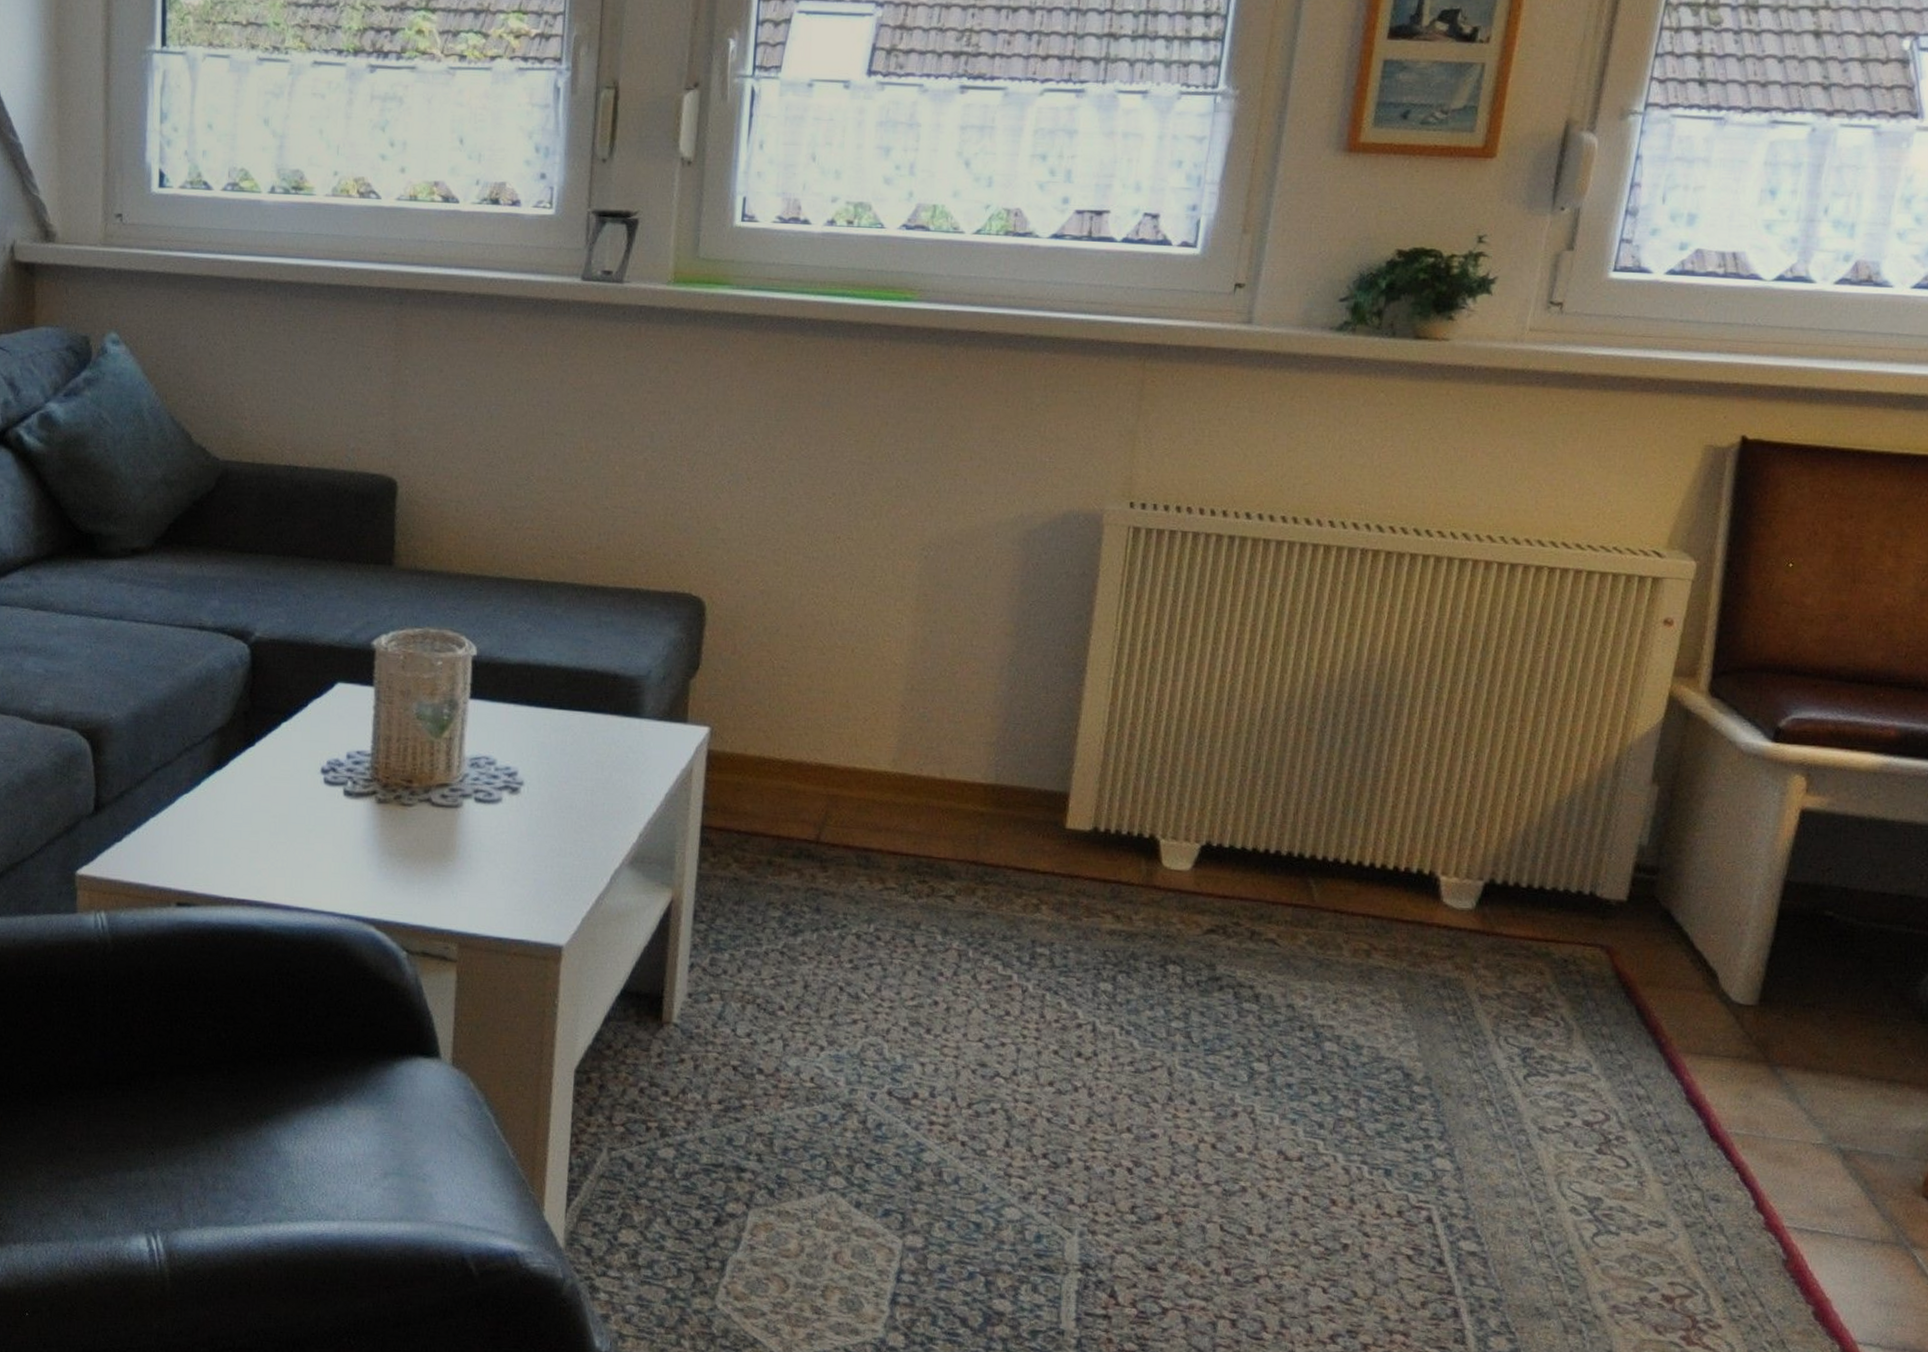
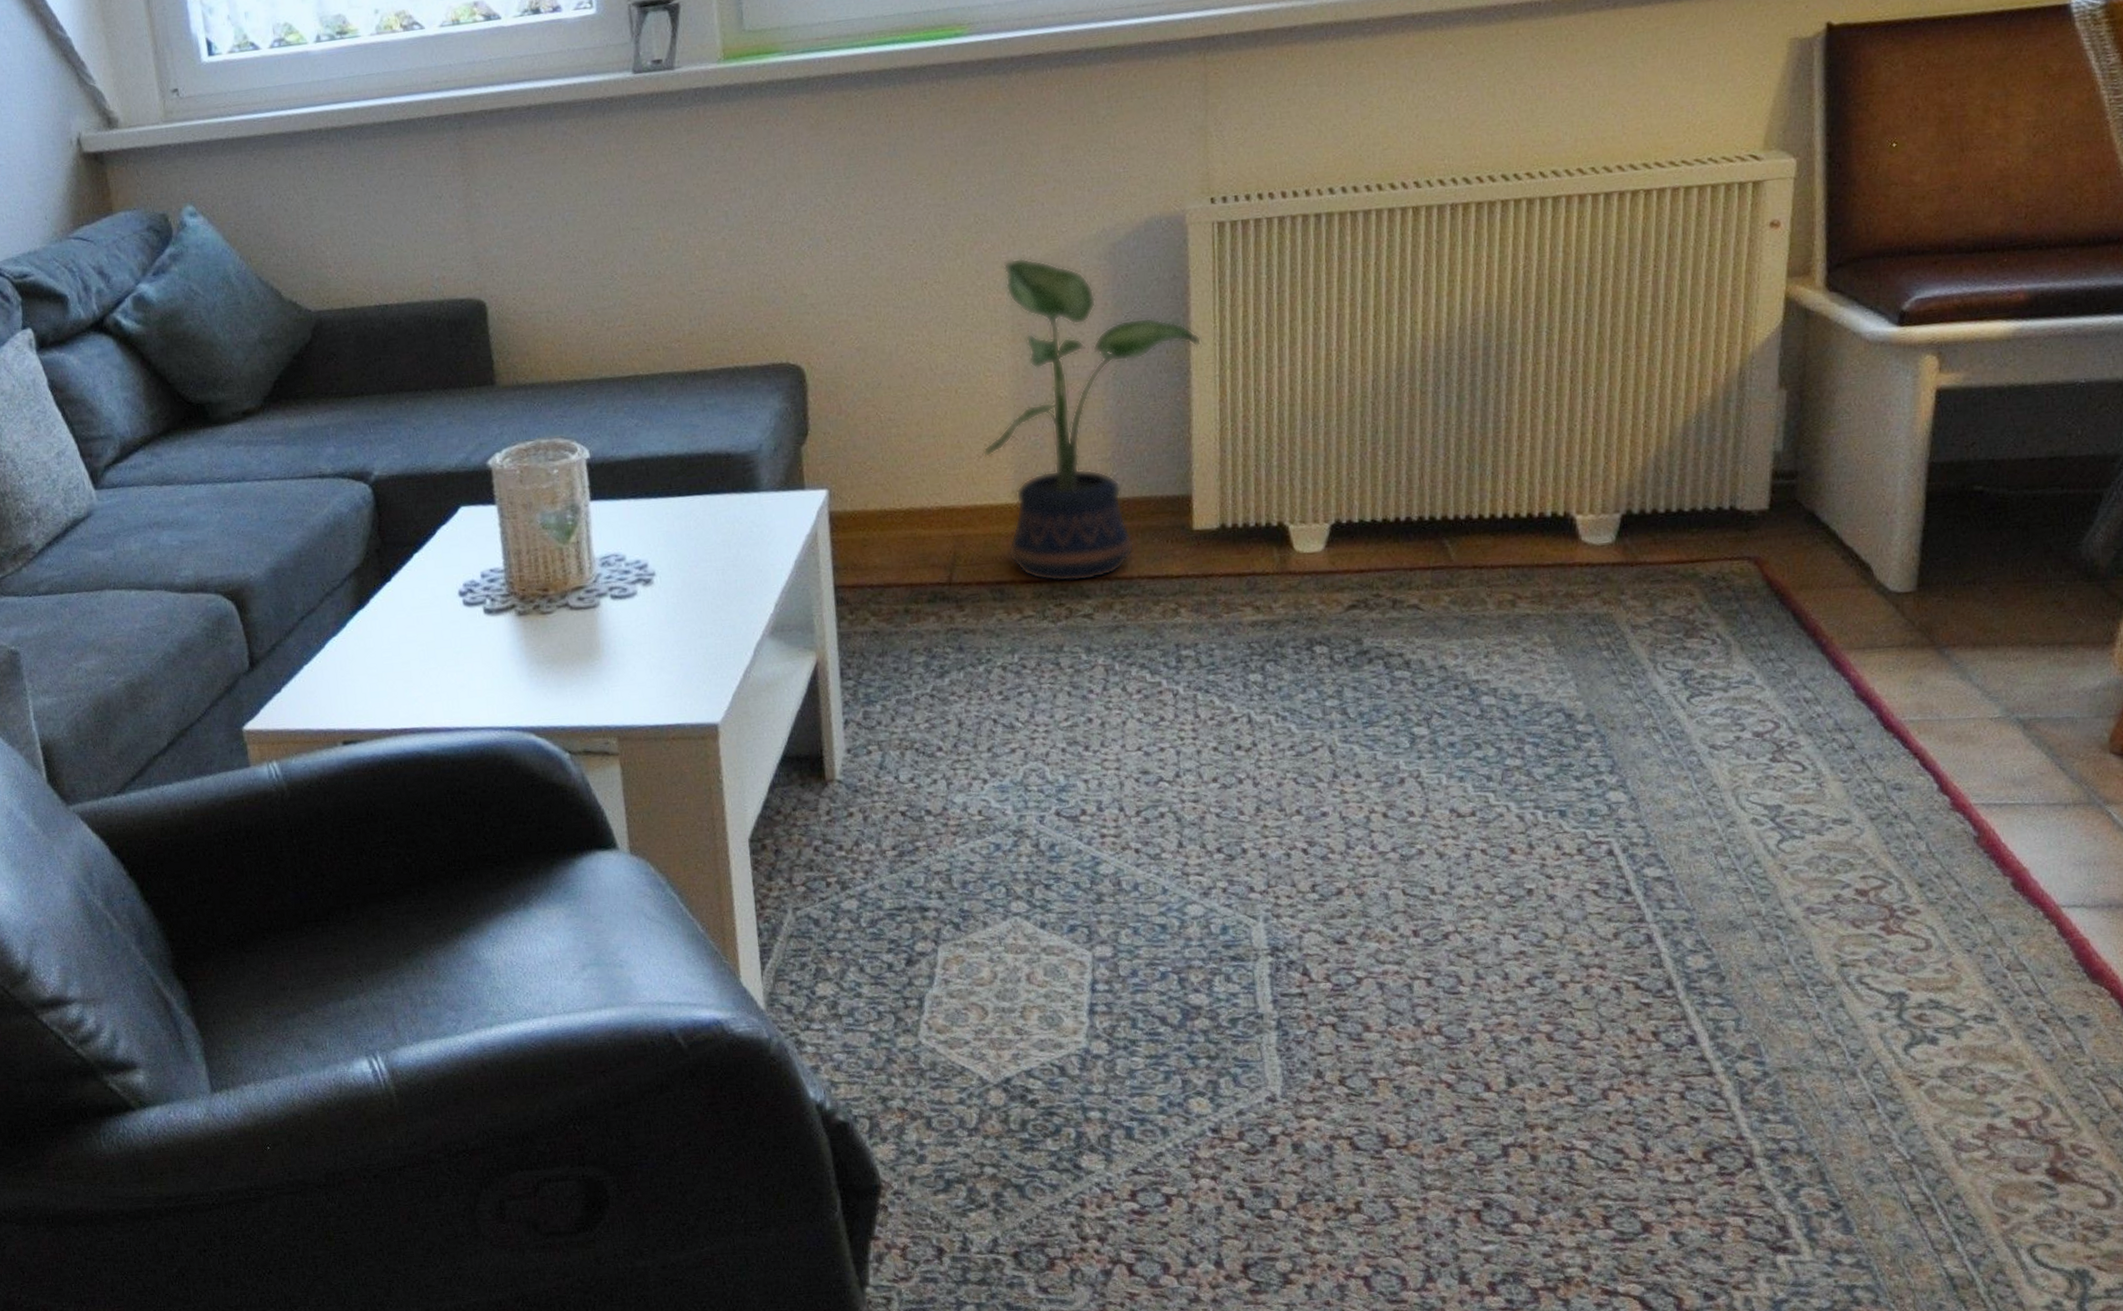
potted plant: none [870,528,1102,862] -> present [983,257,1202,583]

